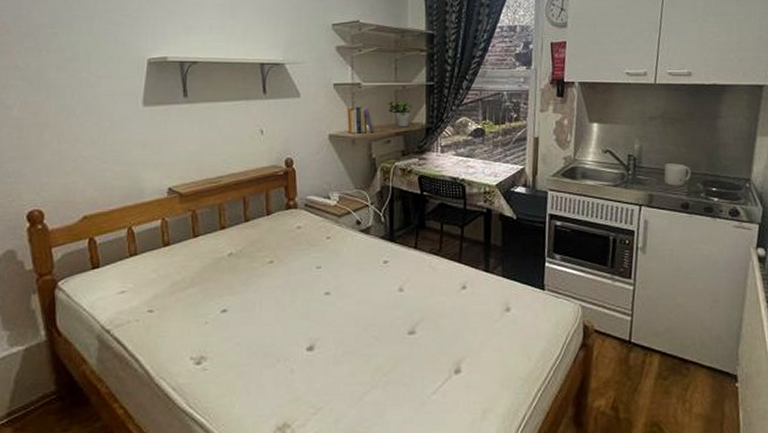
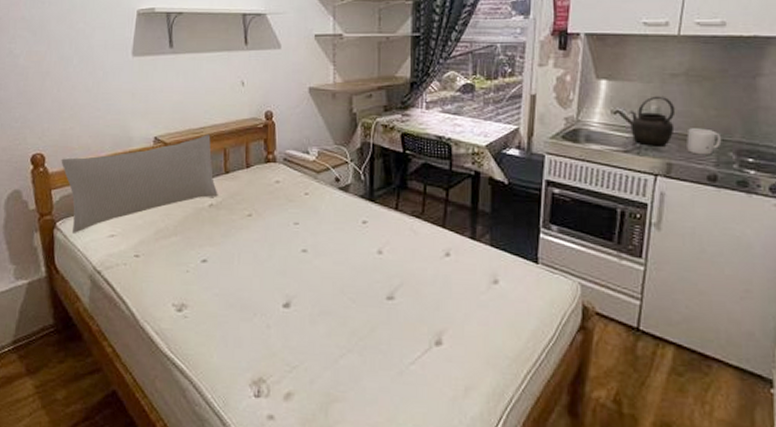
pillow: none [62,184,238,292] -> present [61,135,218,233]
books: present [347,105,375,134] -> none [328,57,356,87]
potted plant: present [388,99,412,127] -> none [370,51,396,81]
kettle: none [618,136,655,180] -> present [630,96,676,146]

